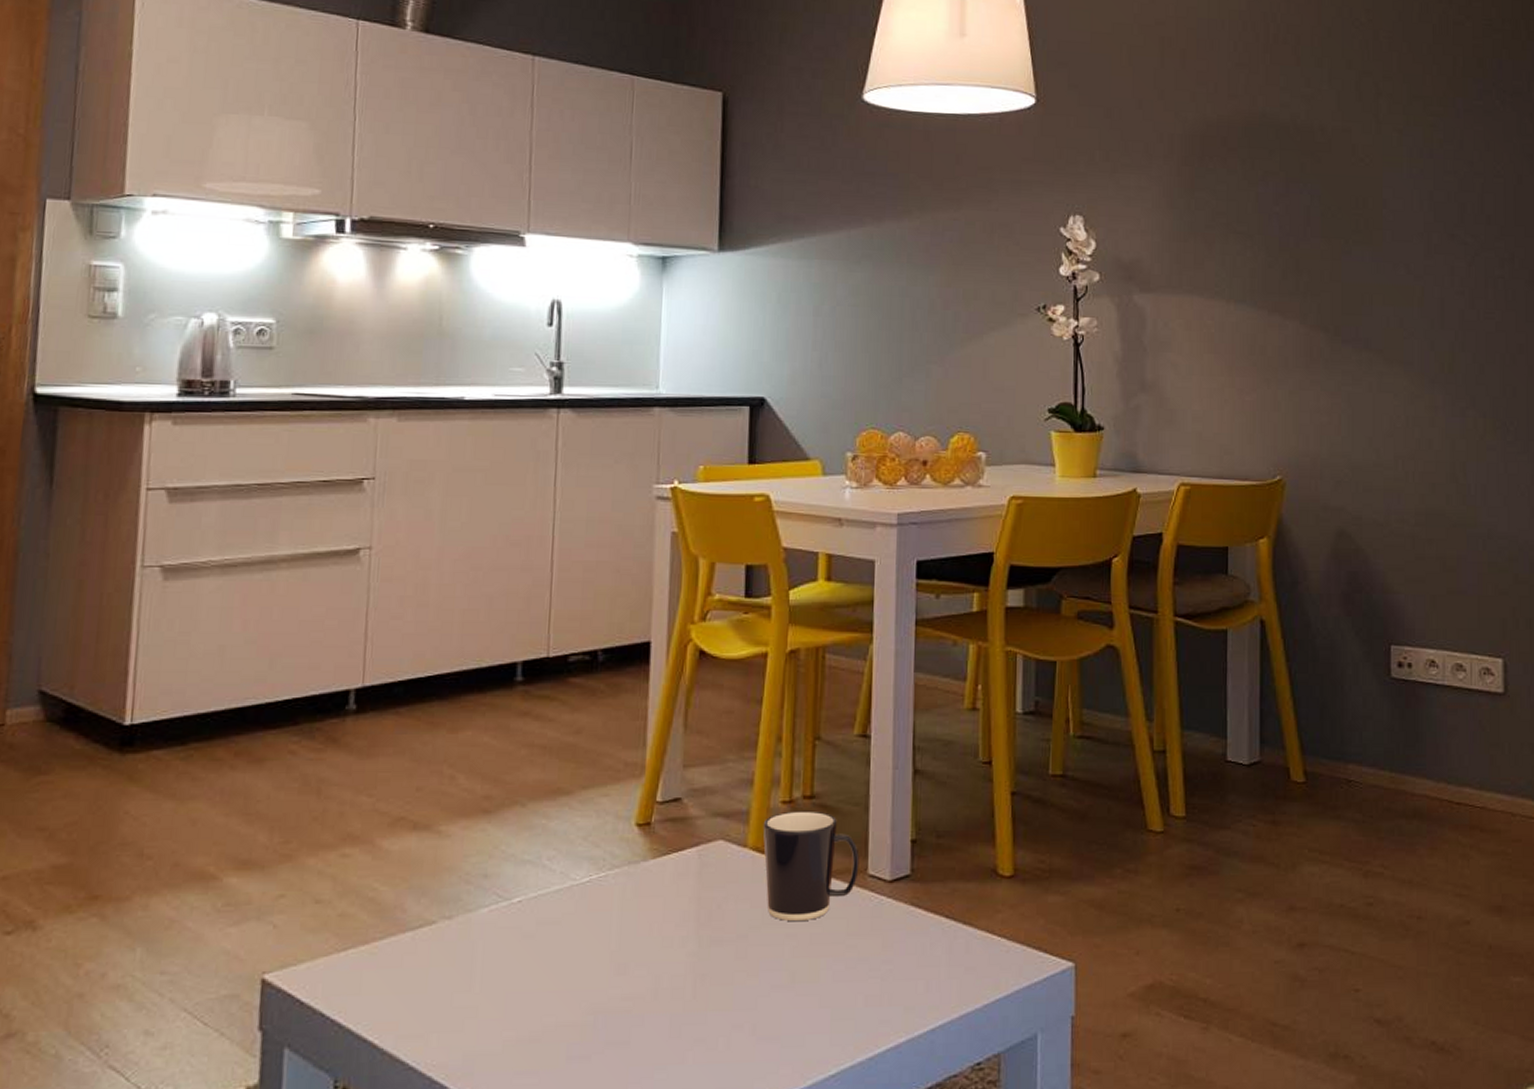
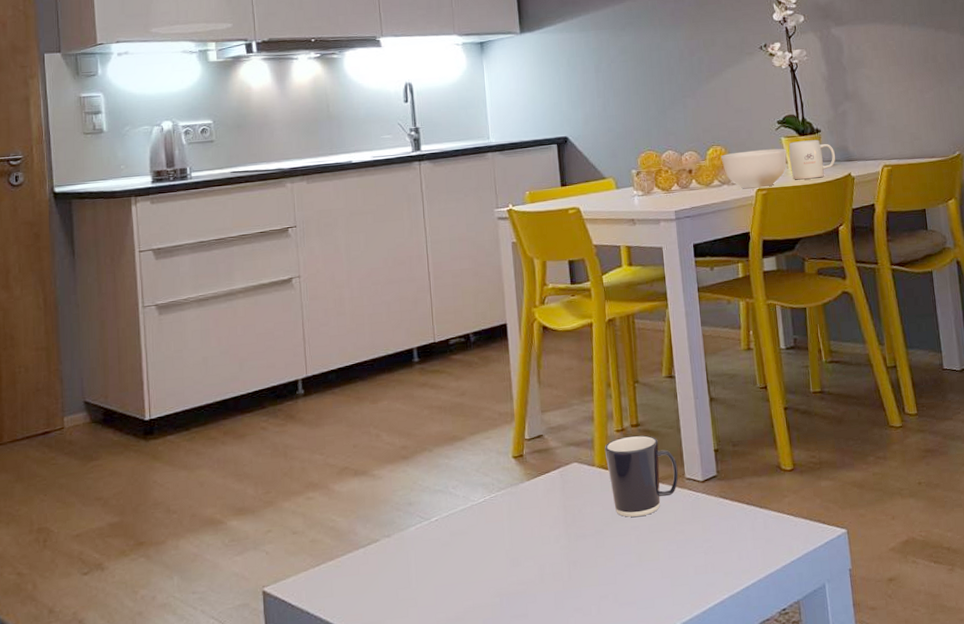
bowl: none [967,444,1056,495] -> present [720,148,787,189]
mug: none [1058,438,1120,491] -> present [789,139,836,180]

